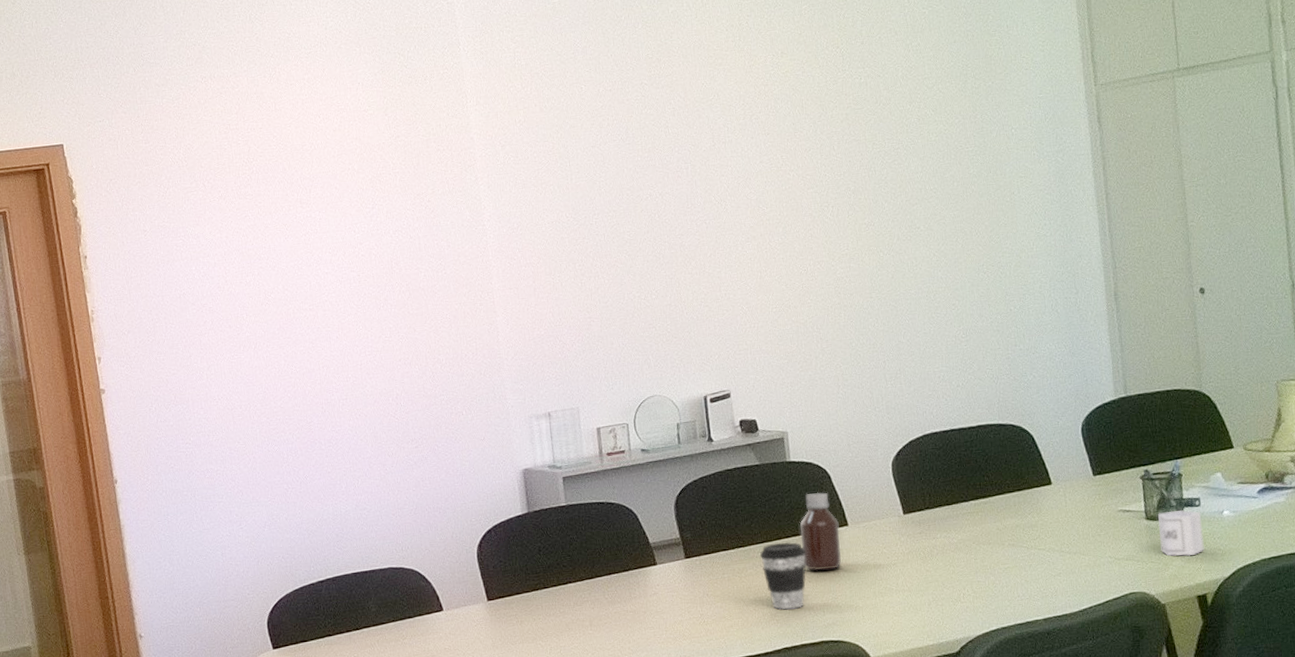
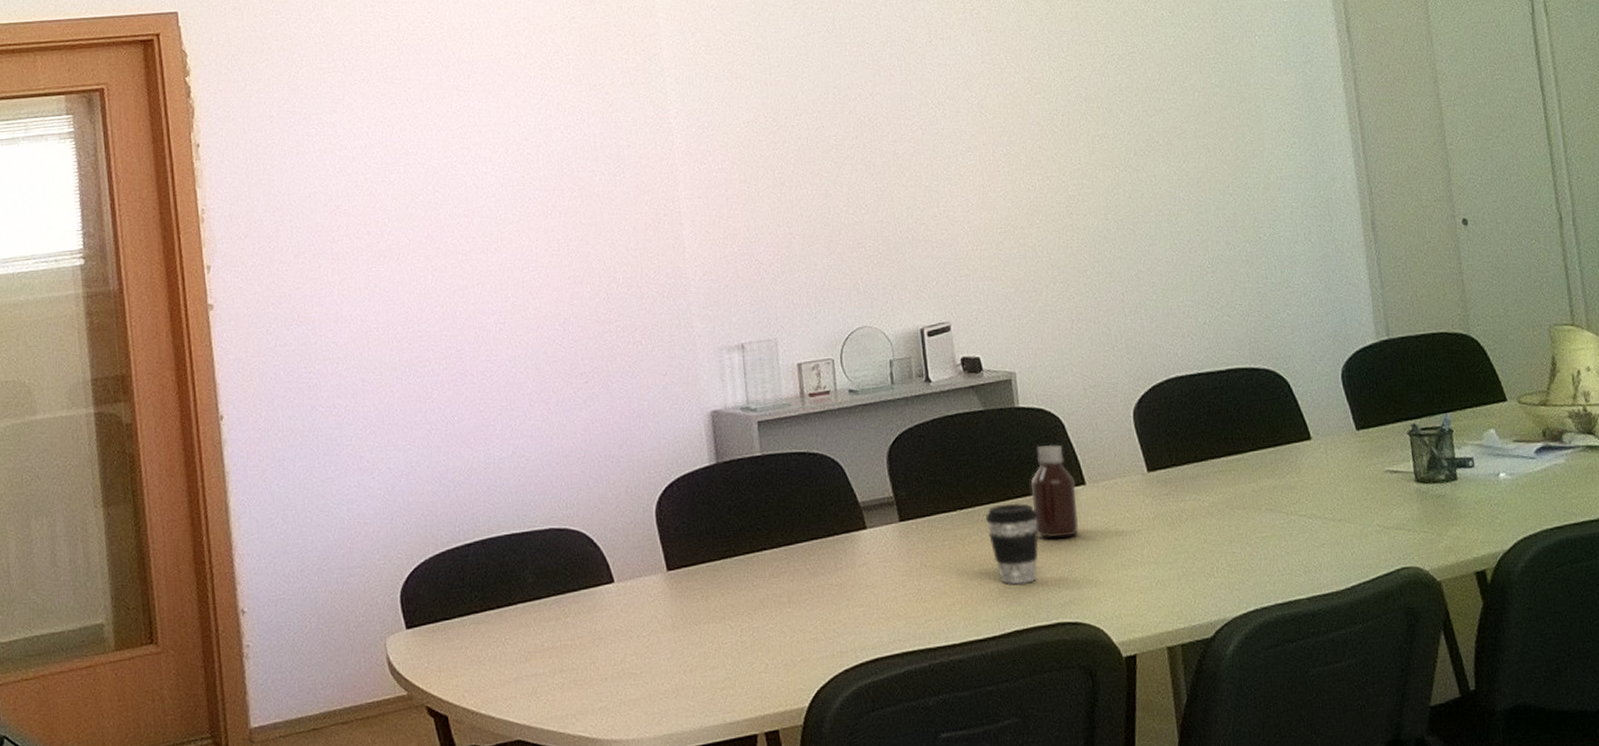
cup: present [1158,510,1204,556] -> none [1429,472,1481,526]

